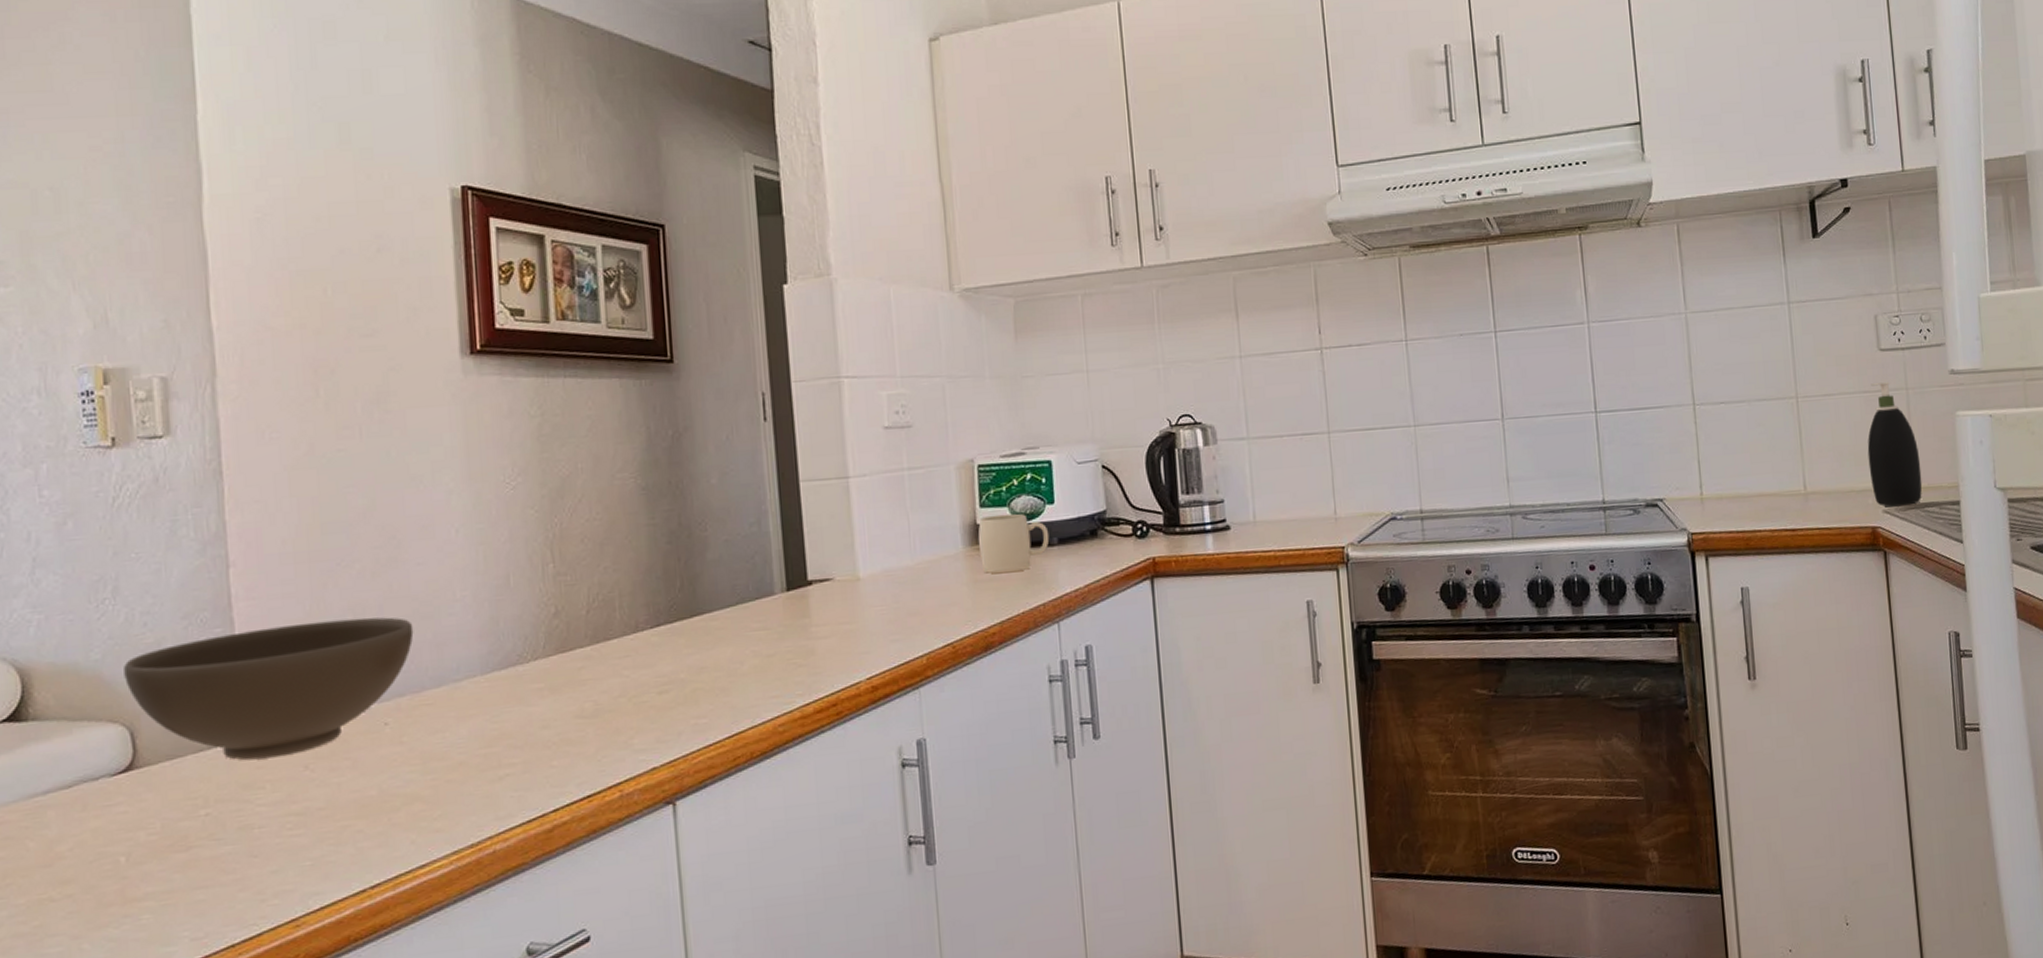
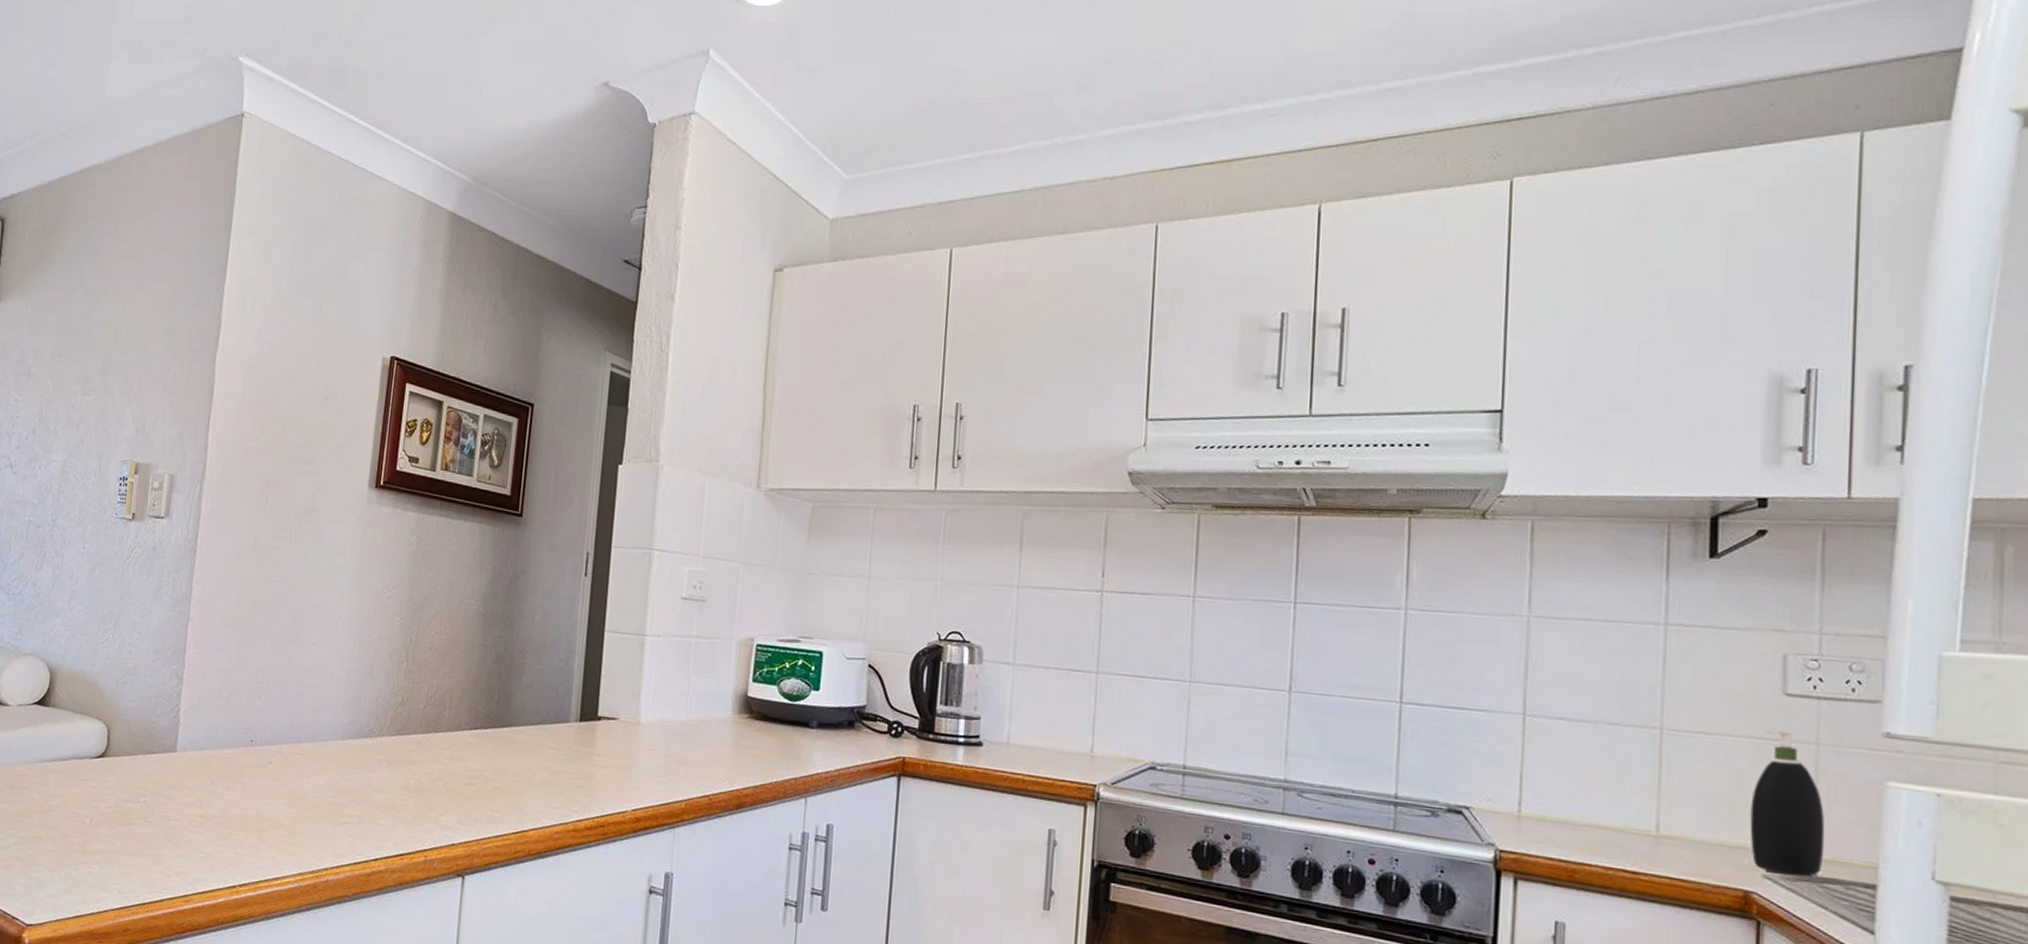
bowl: present [124,617,414,761] -> none [111,671,301,771]
mug: present [977,513,1050,574] -> none [745,690,811,745]

